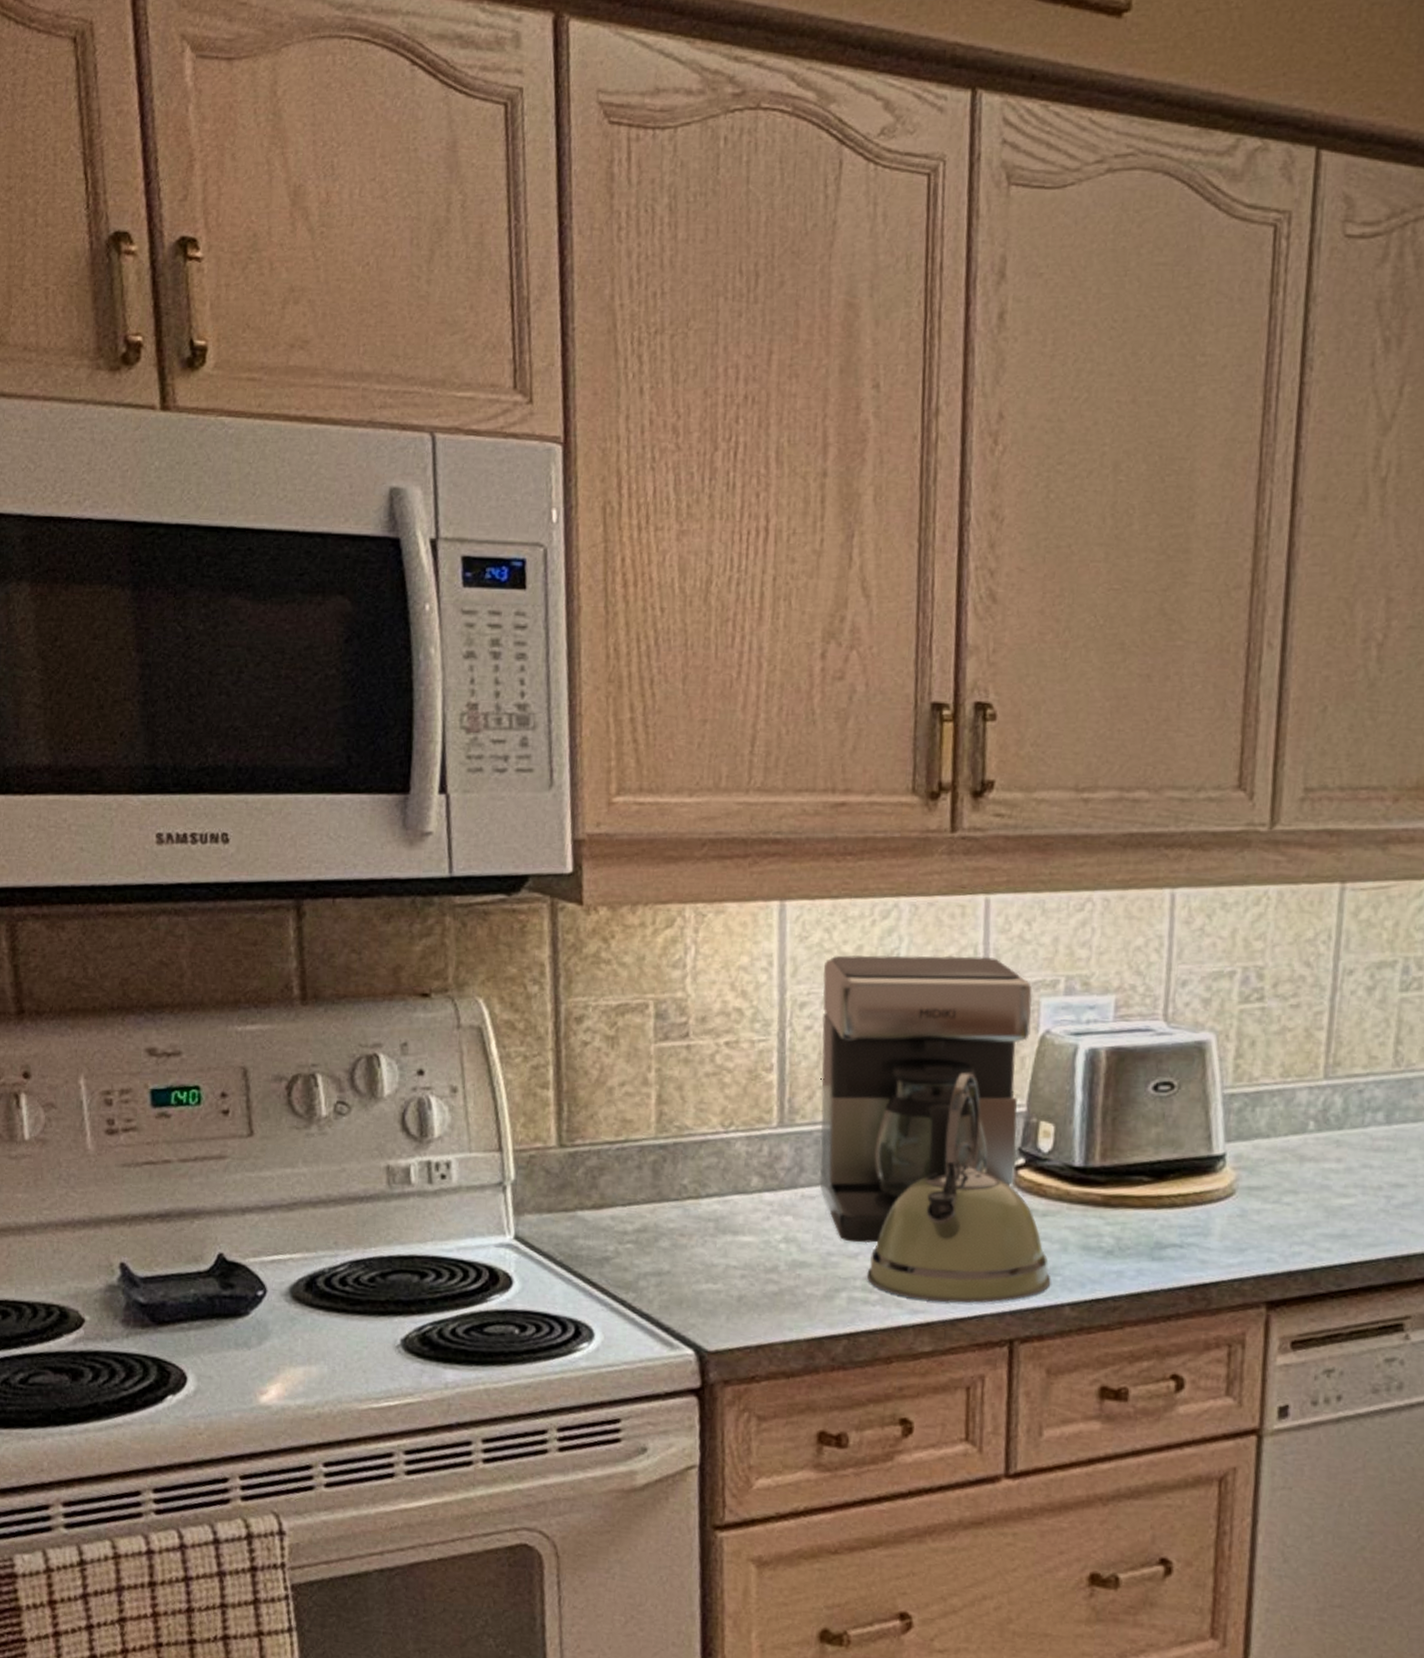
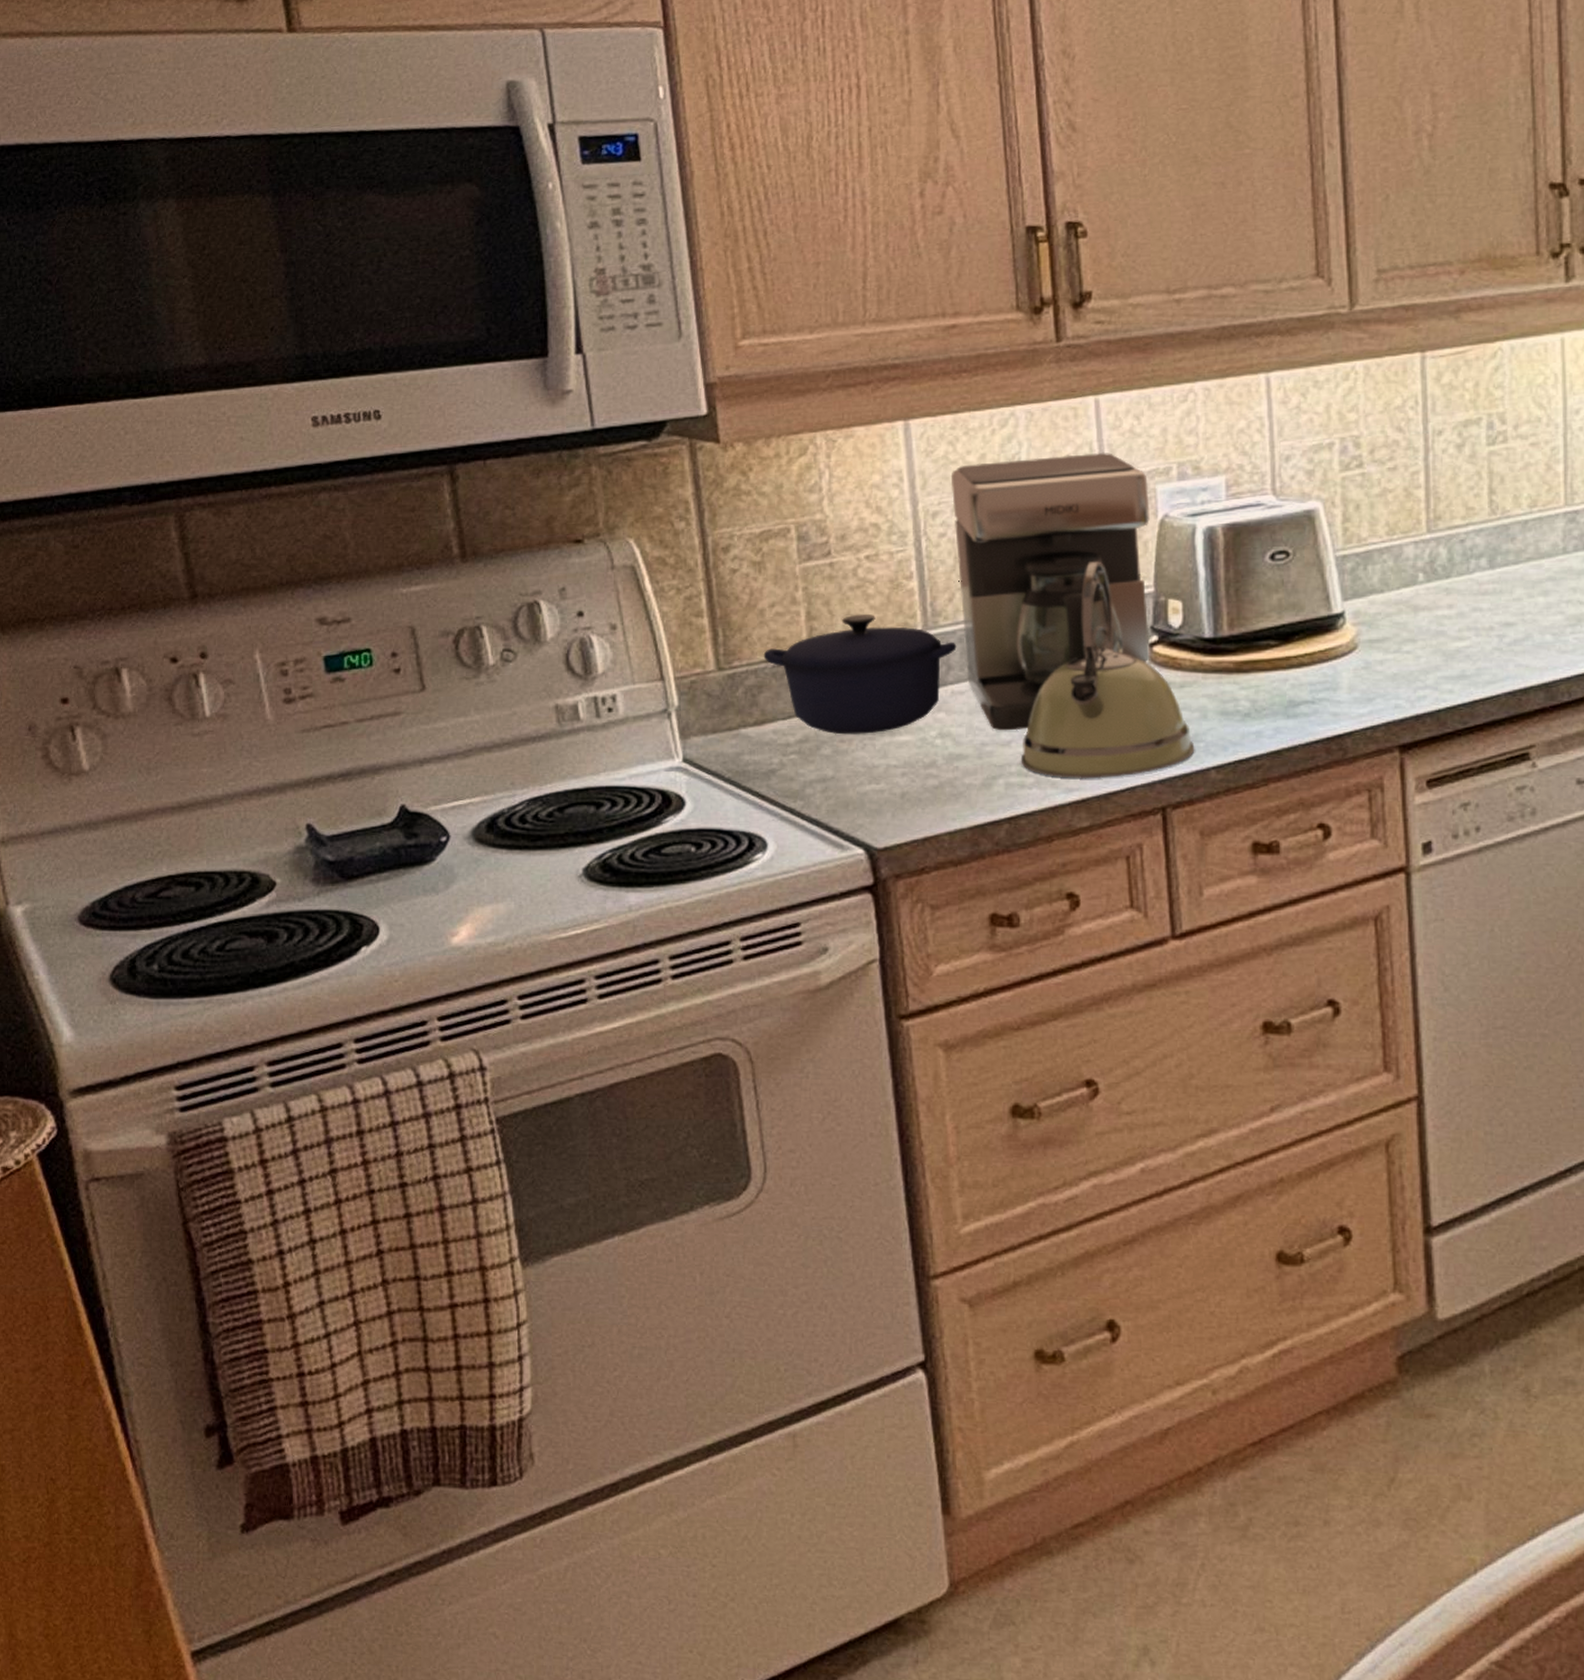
cooking pot: none [608,1102,812,1230] -> present [763,613,957,735]

